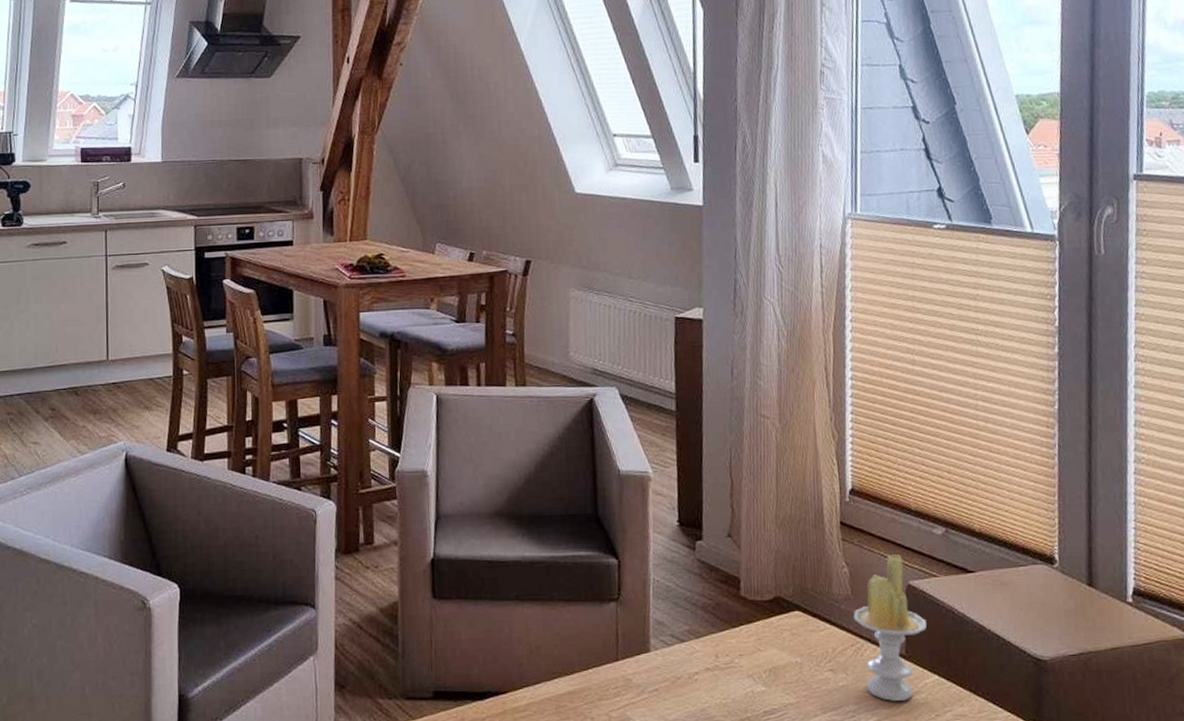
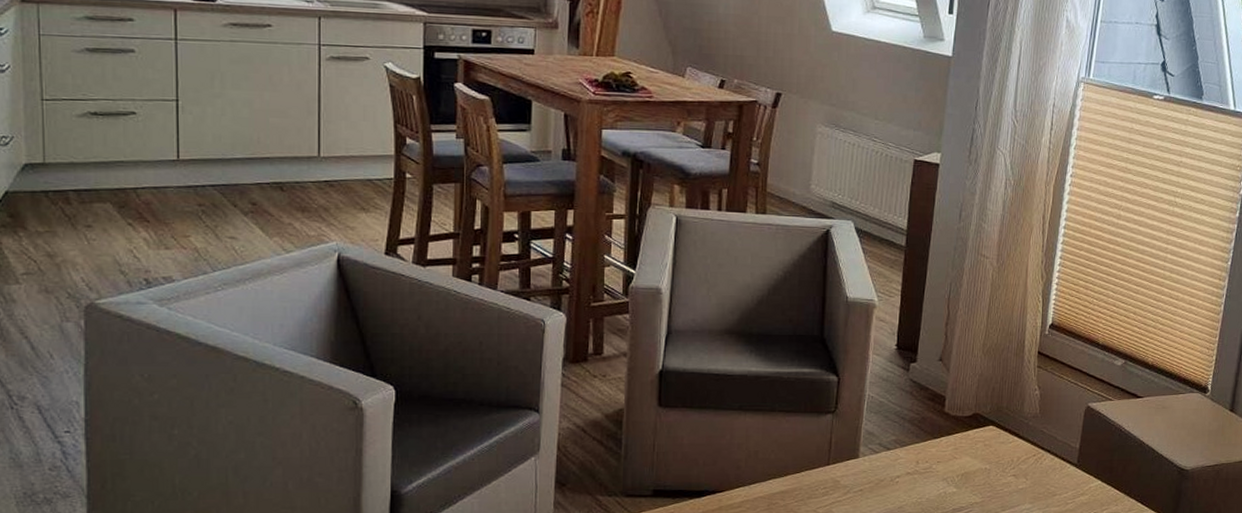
candle: present [853,553,927,701] -> none [1038,380,1098,501]

